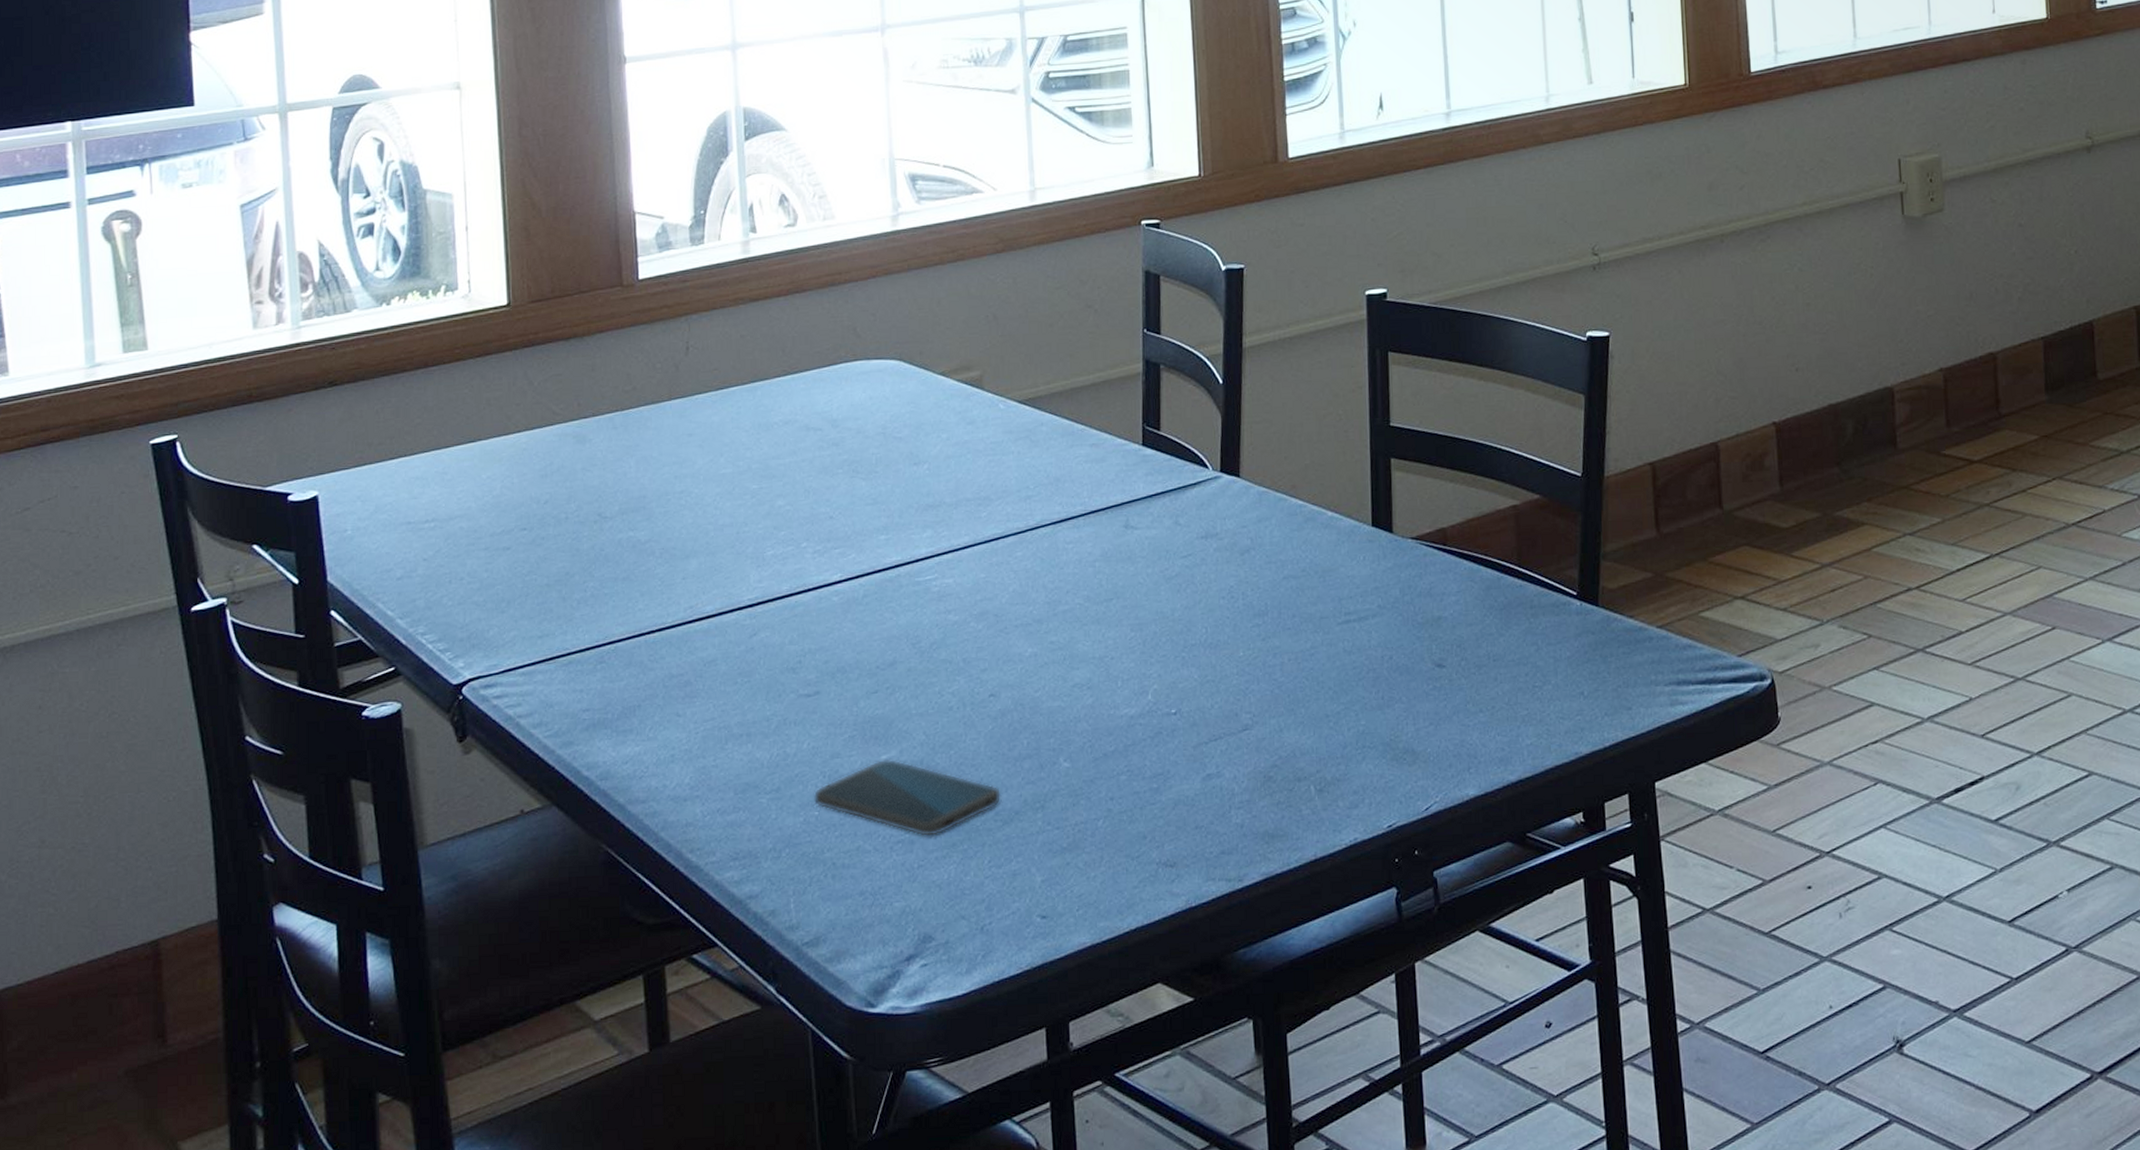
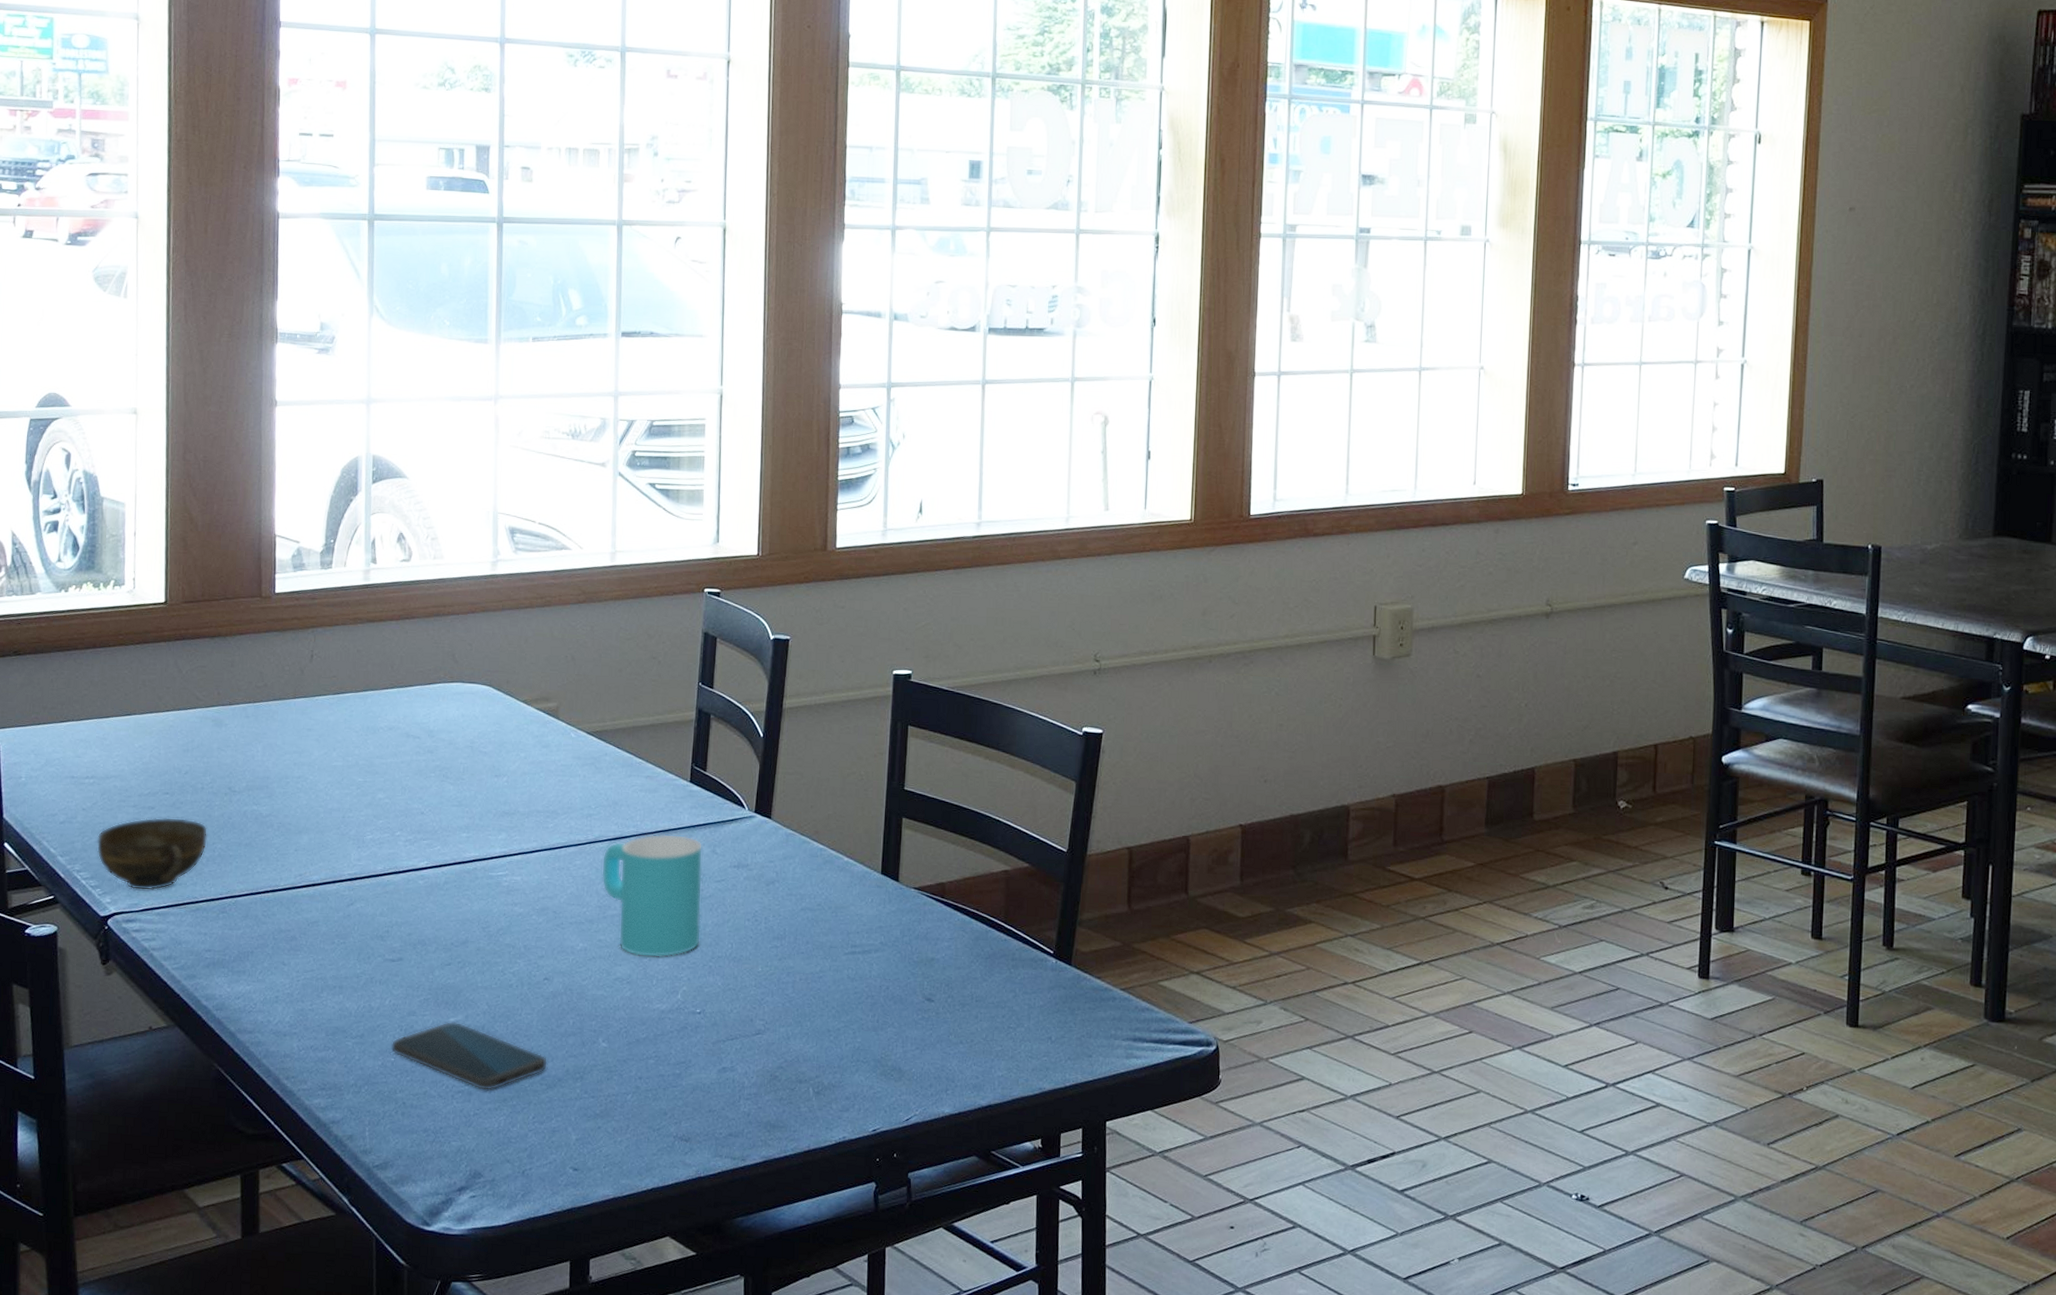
cup: none [443,556,577,649] -> present [96,817,208,891]
cup: none [1046,507,1170,656] -> present [601,833,703,958]

